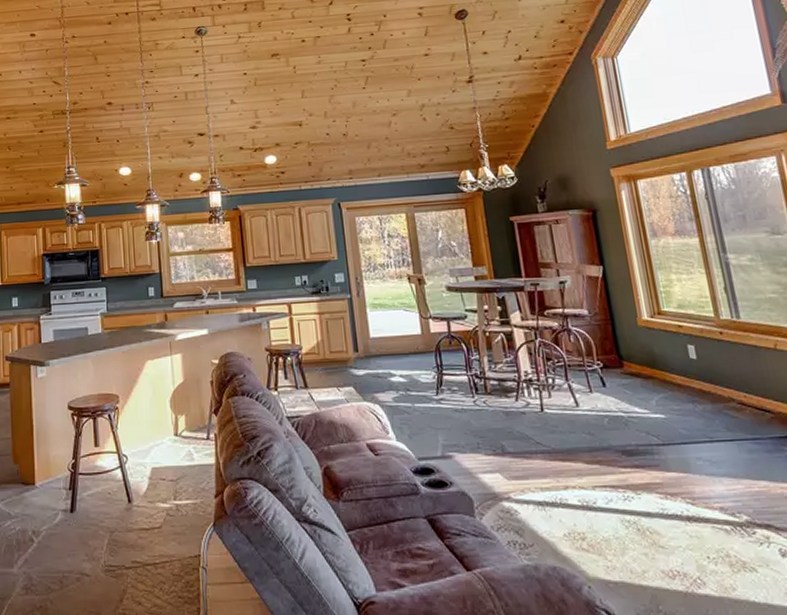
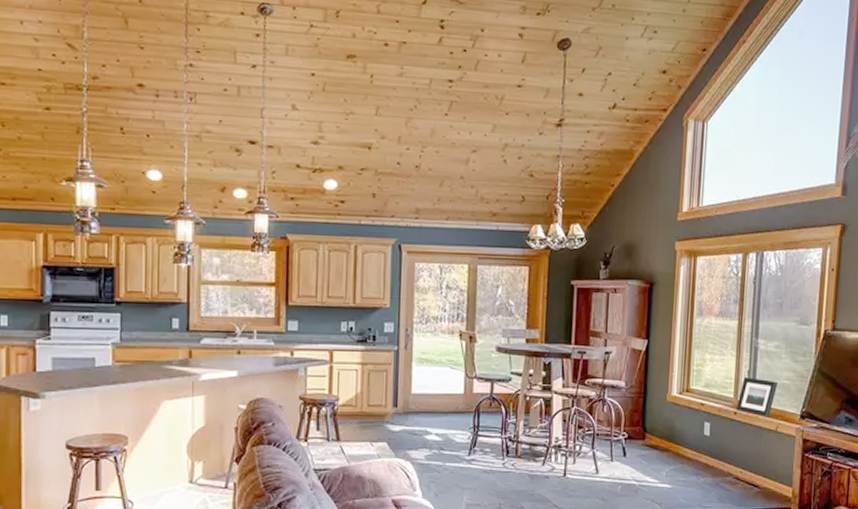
picture frame: none [720,294,764,335] -> present [736,377,778,417]

